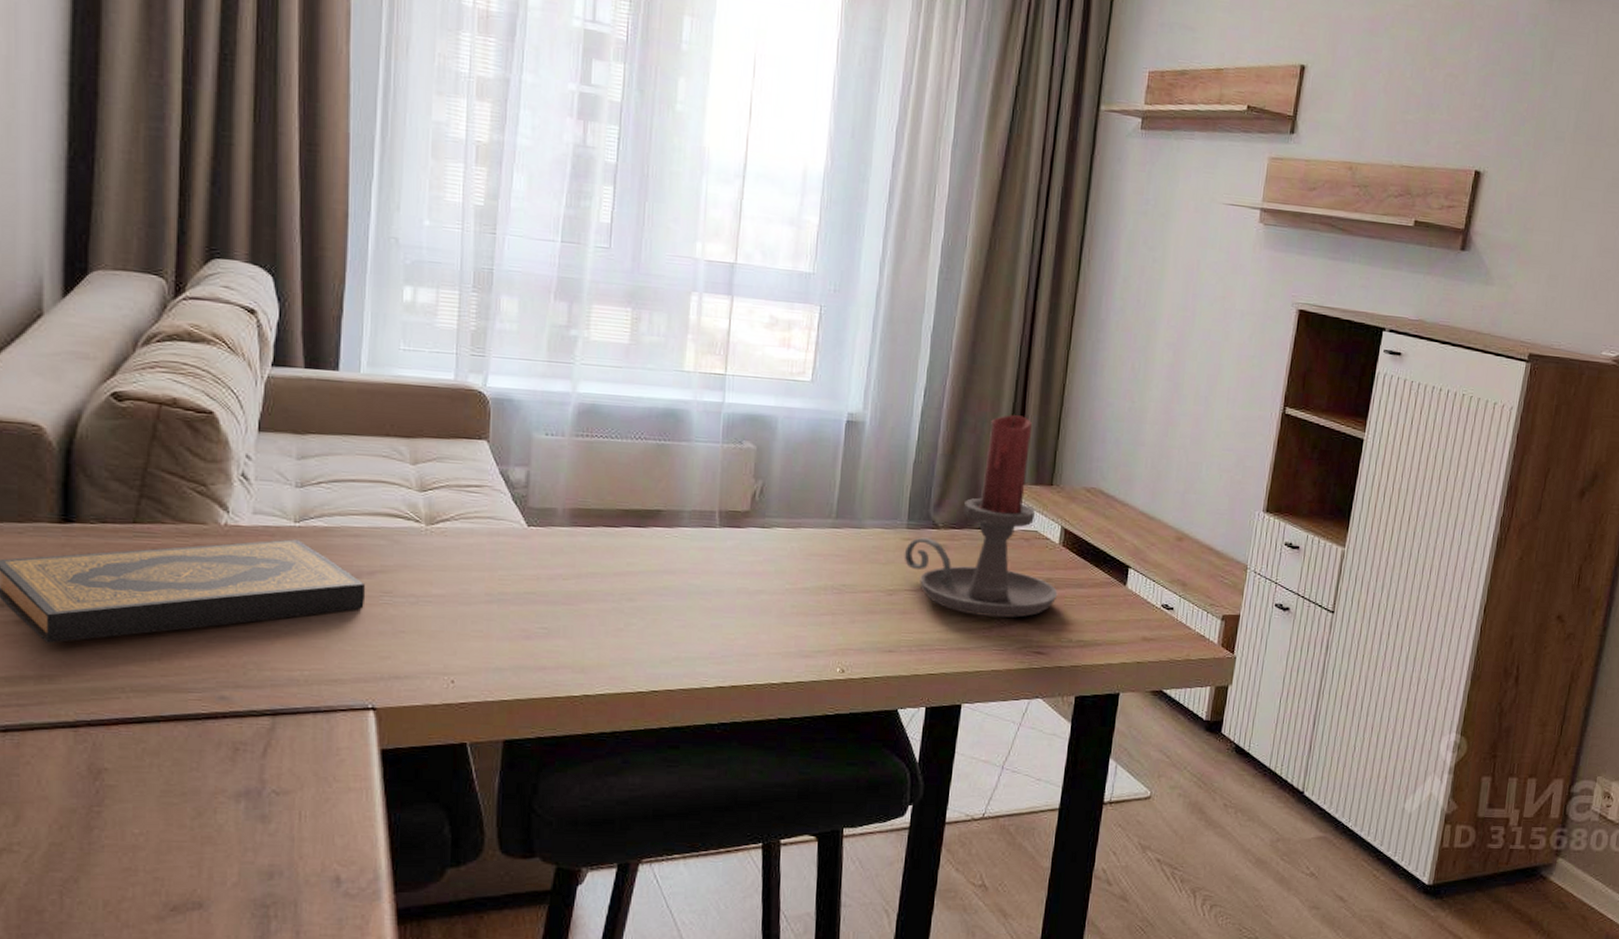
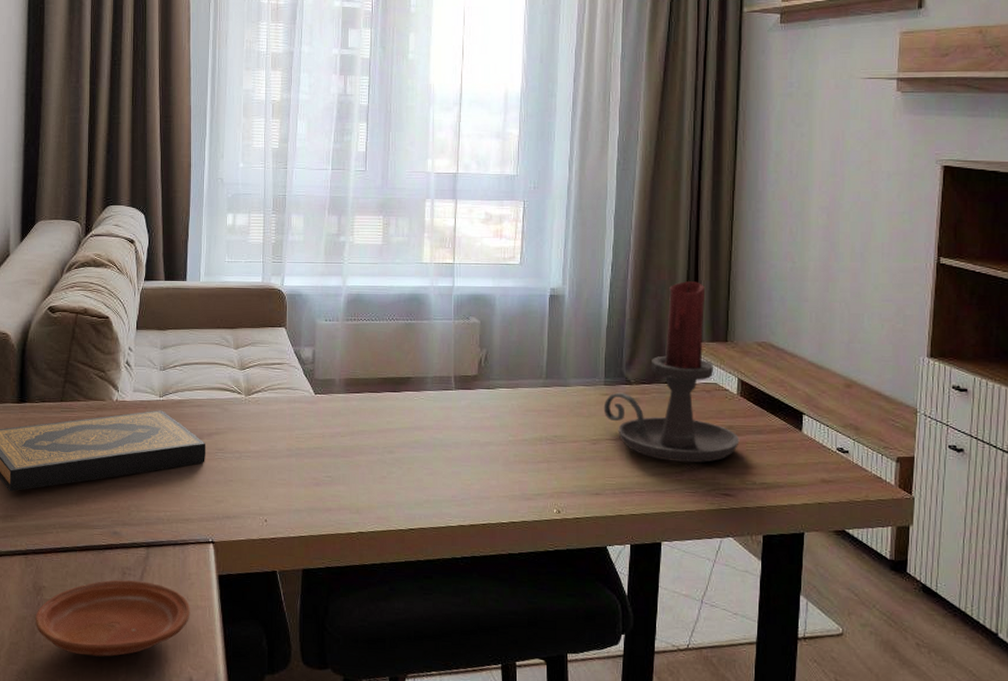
plate: none [90,758,339,856] -> present [35,580,190,657]

